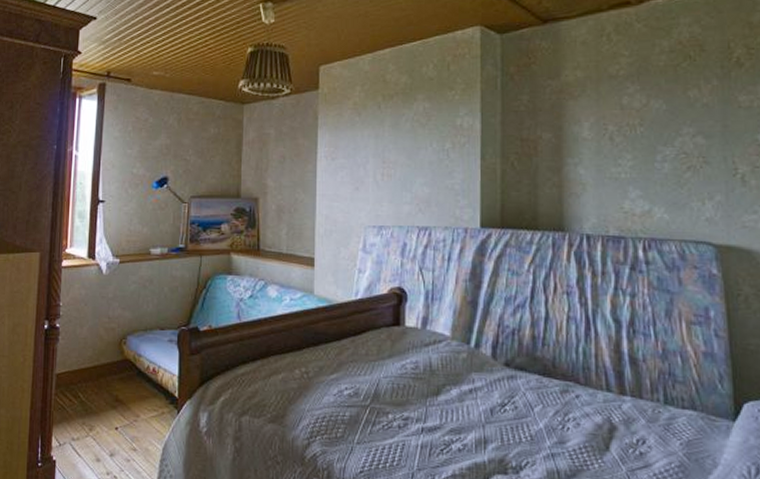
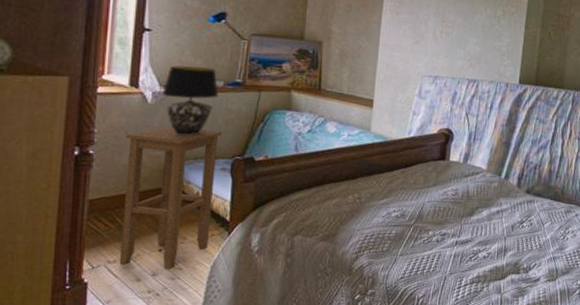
stool: none [81,297,168,450] -> present [119,126,222,269]
table lamp: none [114,235,164,306] -> present [162,65,219,136]

